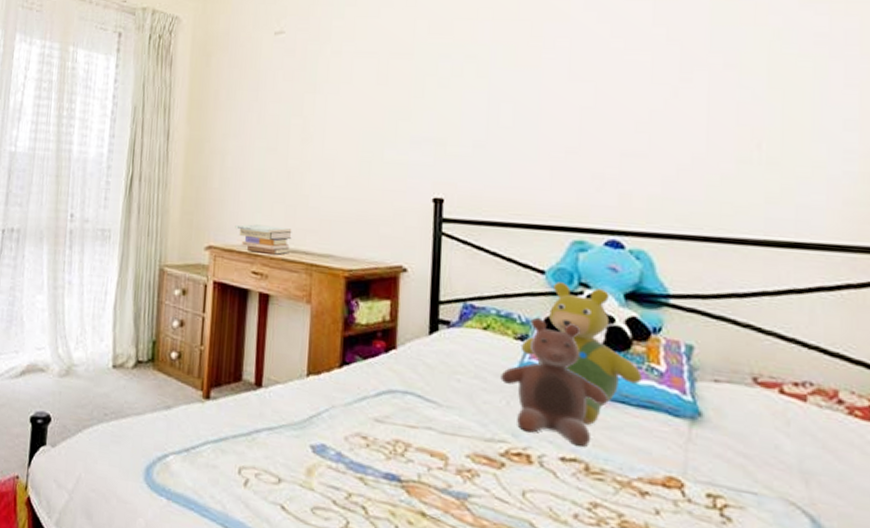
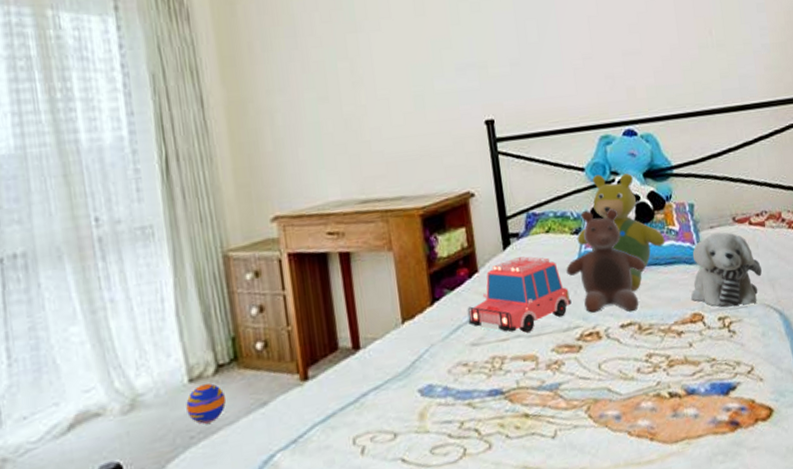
ball: none [106,372,139,408] -> present [186,383,227,425]
books: present [235,224,292,255] -> none [299,179,362,213]
toy truck: none [376,345,501,428] -> present [467,256,571,333]
plush toy: none [669,388,790,494] -> present [691,232,762,307]

